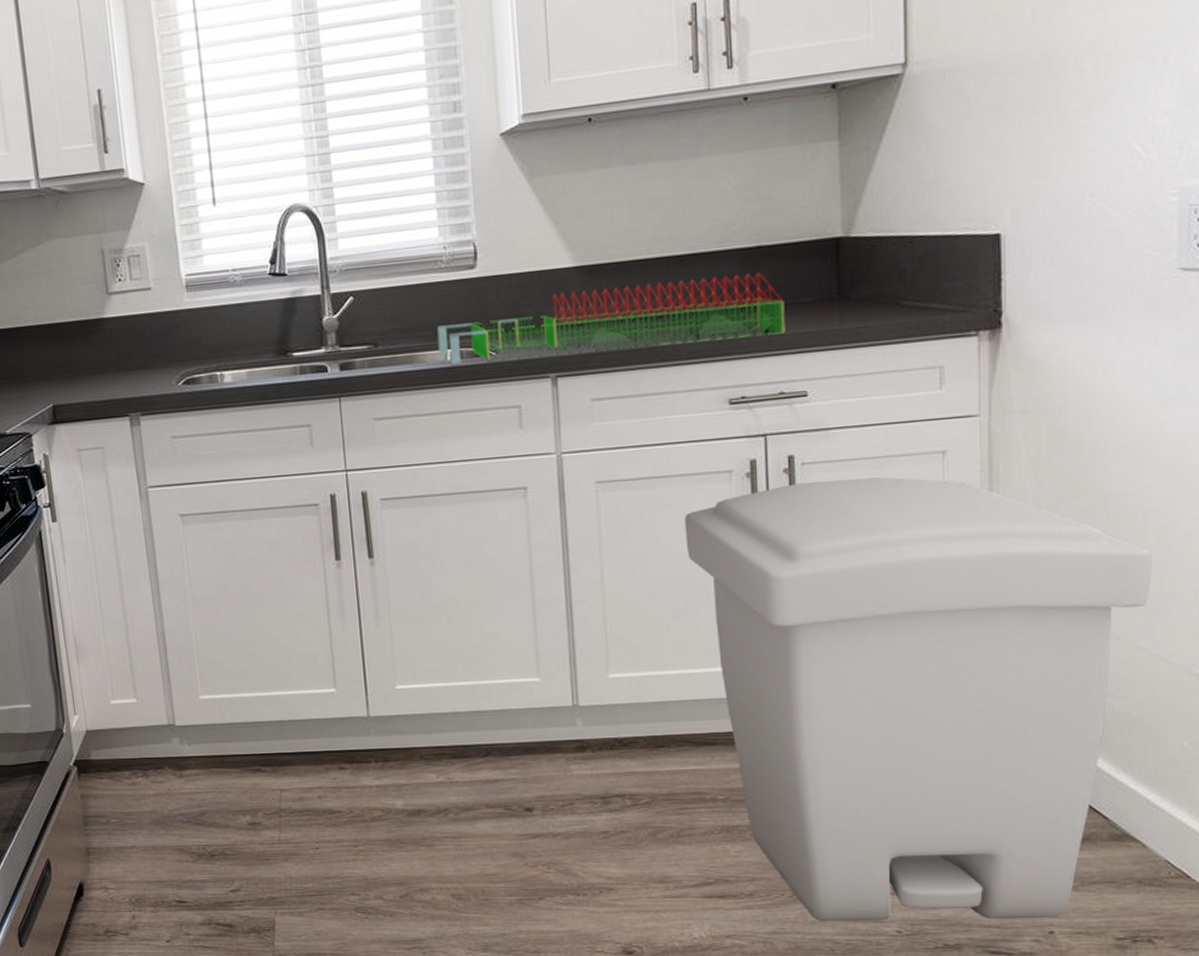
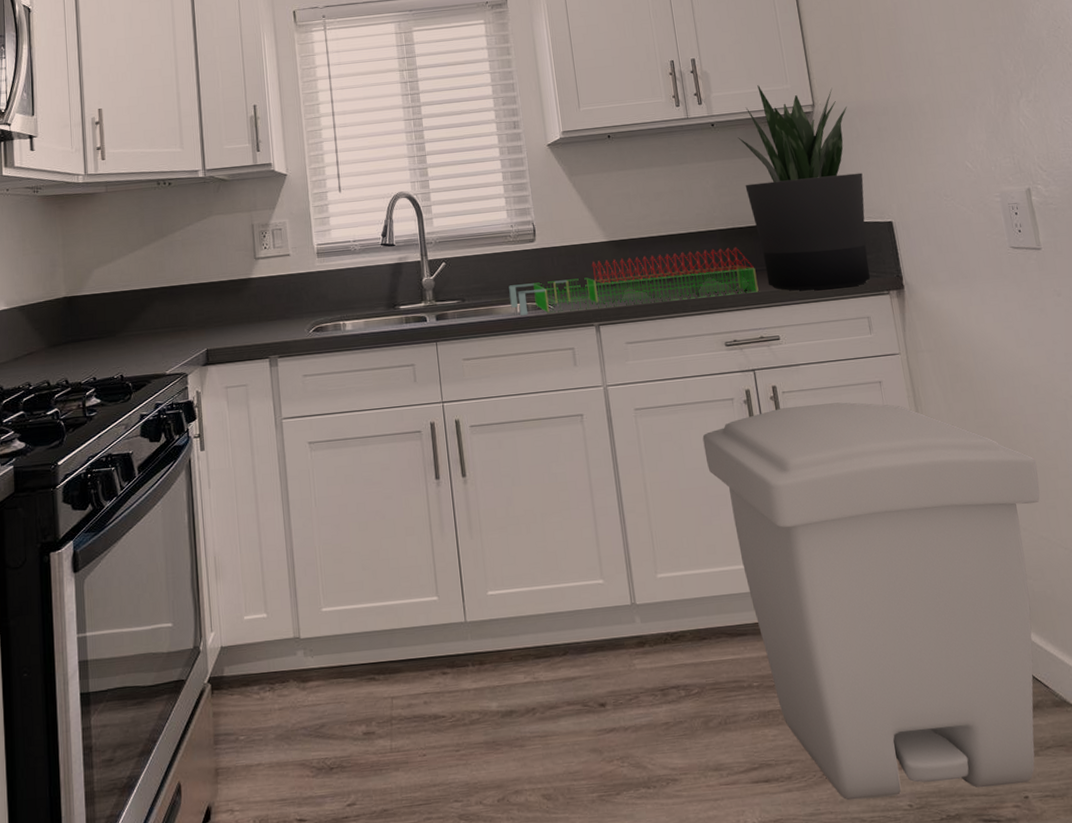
planter: none [781,35,966,332] -> present [738,85,870,291]

